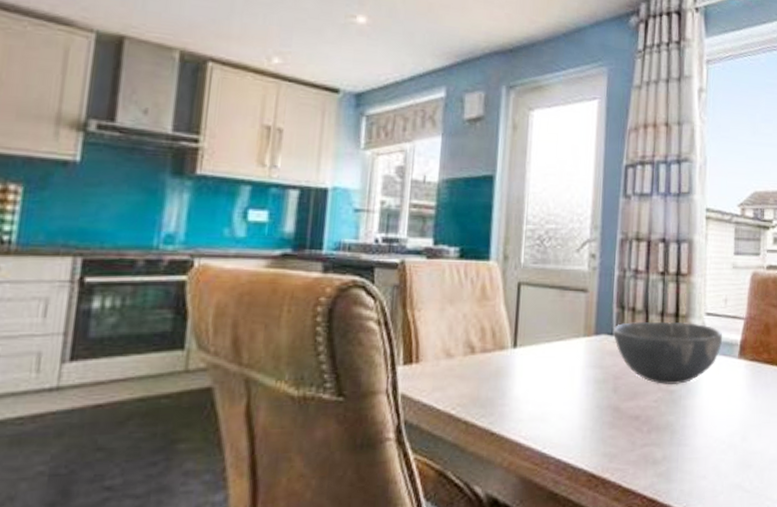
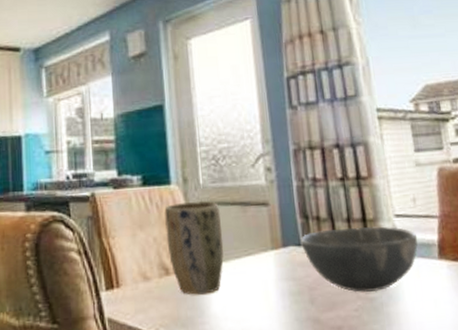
plant pot: none [477,280,538,376] -> present [164,201,224,295]

